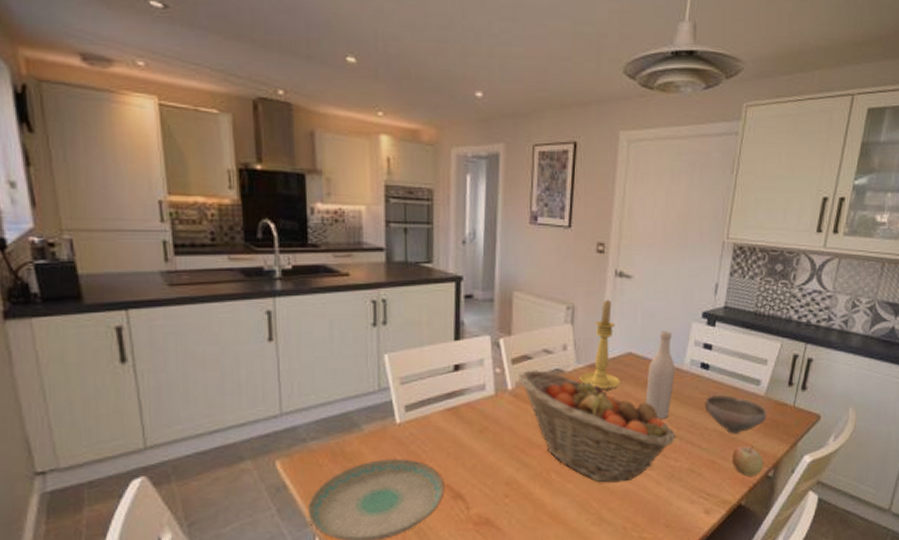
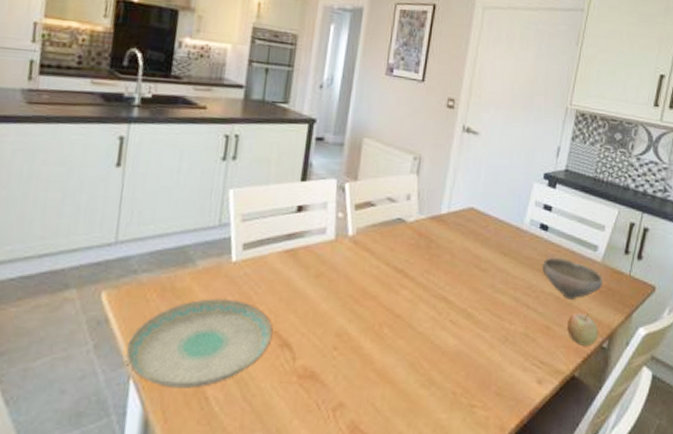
fruit basket: present [518,370,677,483] -> none [360,217,513,342]
candle holder: present [579,299,621,391] -> none [420,153,461,245]
wine bottle: present [645,330,676,419] -> none [483,188,515,278]

